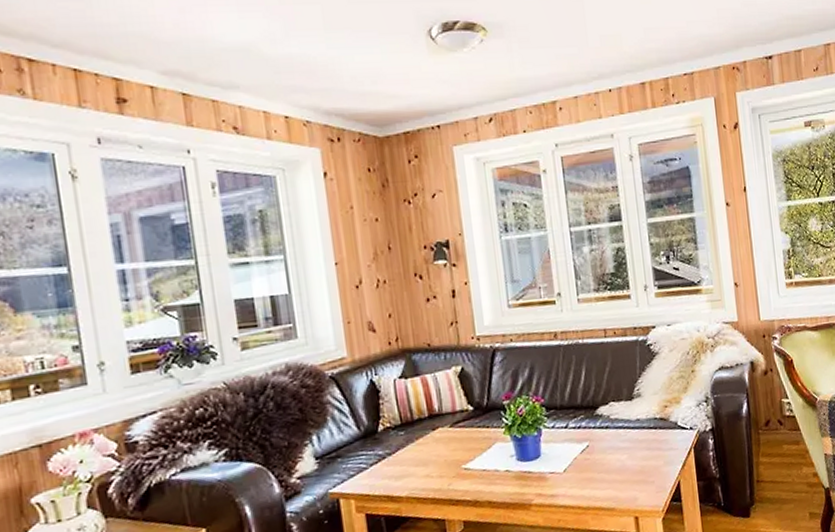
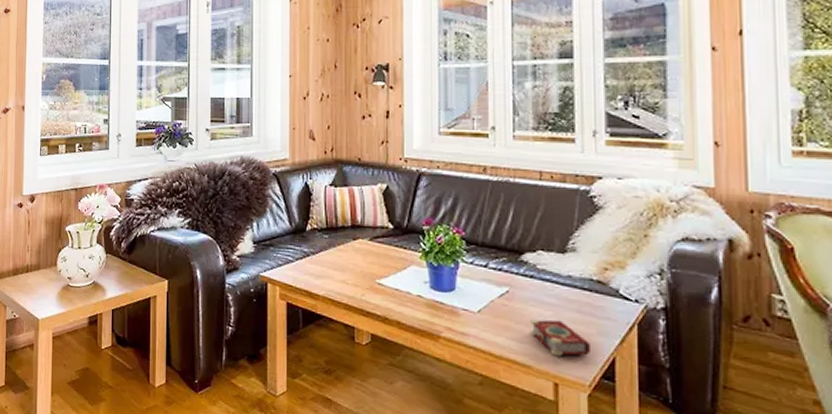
book: none [609,460,661,494] -> present [530,319,592,357]

